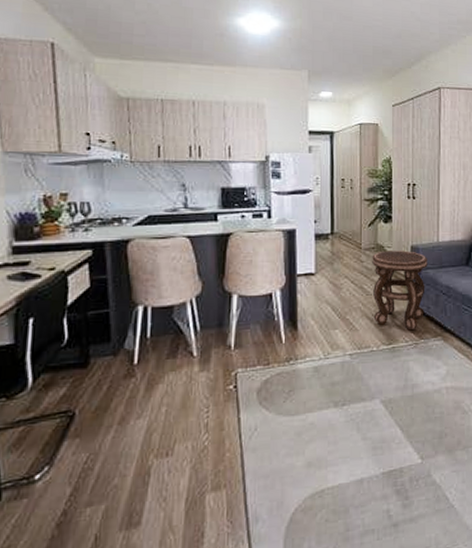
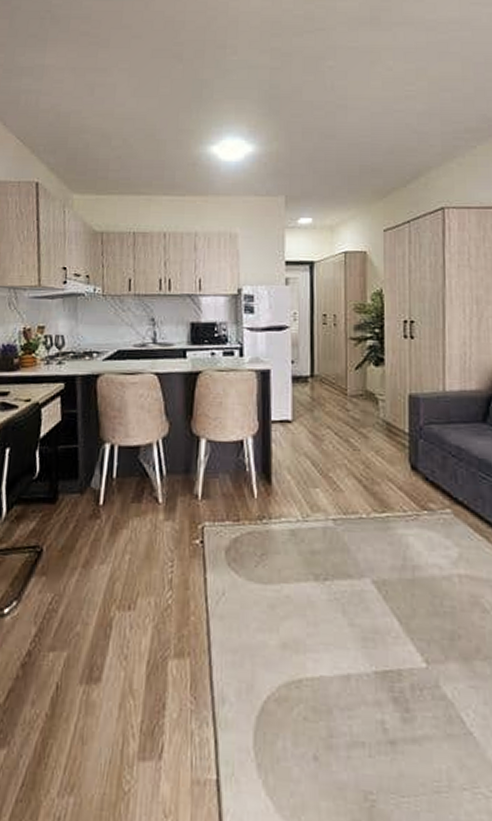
side table: present [372,250,428,331] -> none [360,398,431,498]

